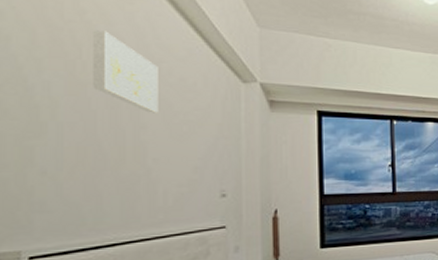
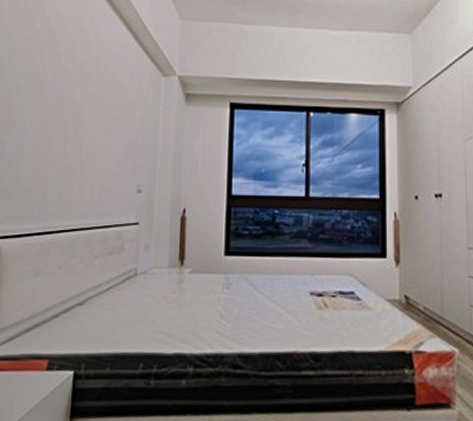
wall art: present [91,30,158,113] -> none [48,36,97,109]

